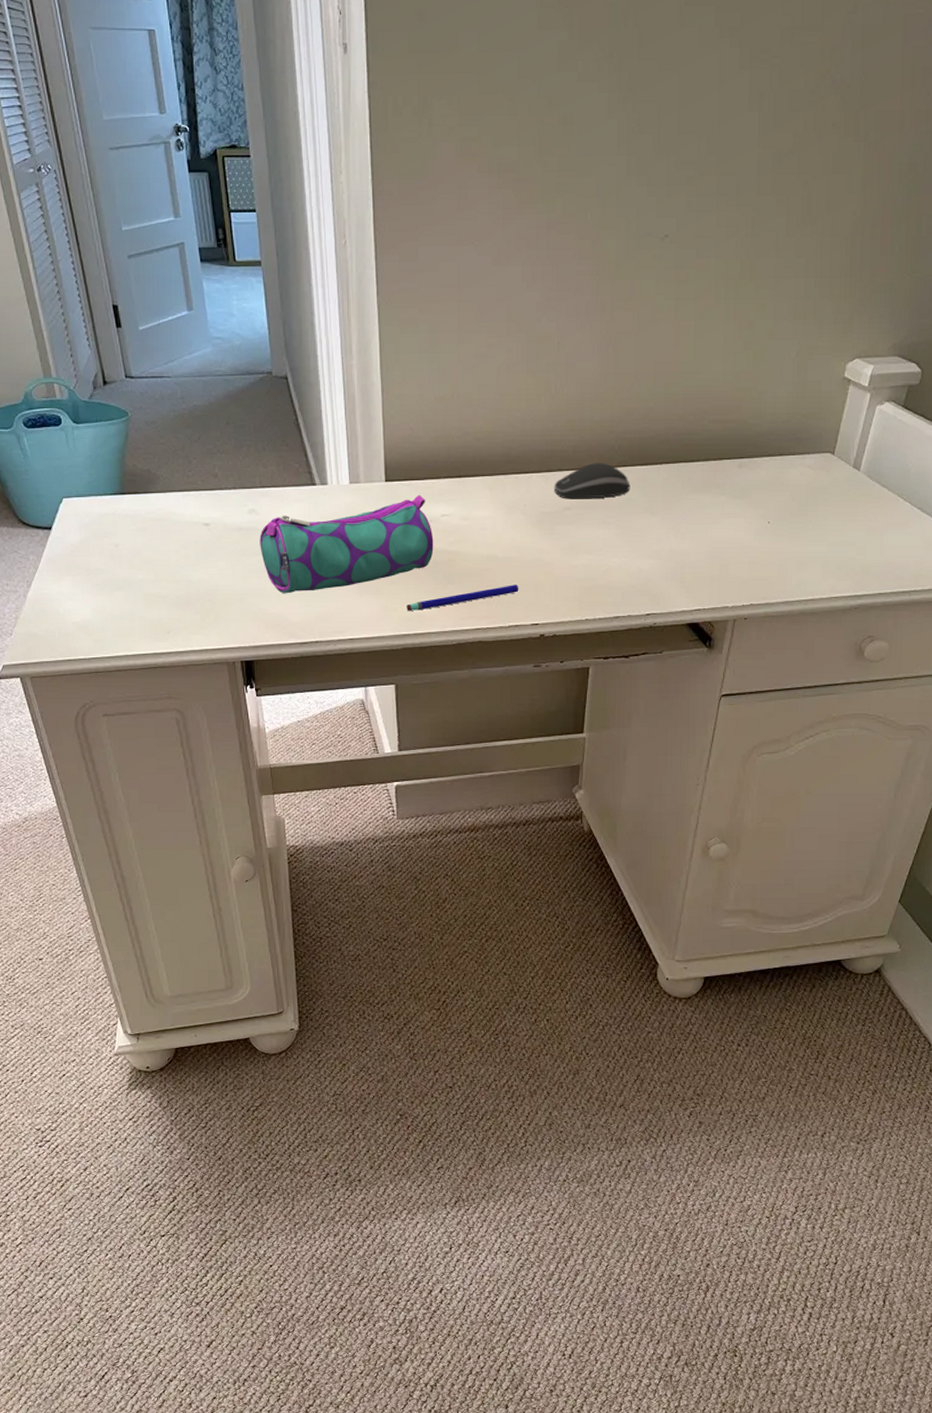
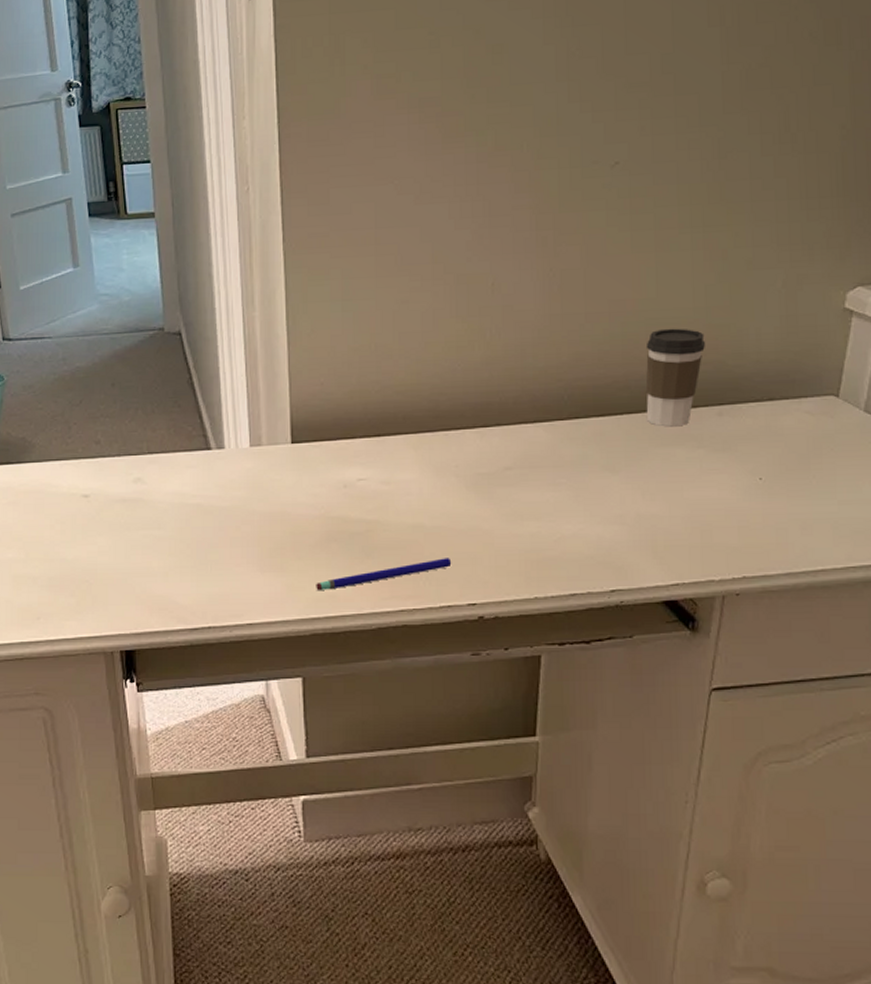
pencil case: present [260,495,434,593] -> none [146,458,348,572]
computer mouse: present [554,463,630,499] -> none [491,415,585,458]
coffee cup: none [681,389,732,476] -> present [645,328,706,427]

